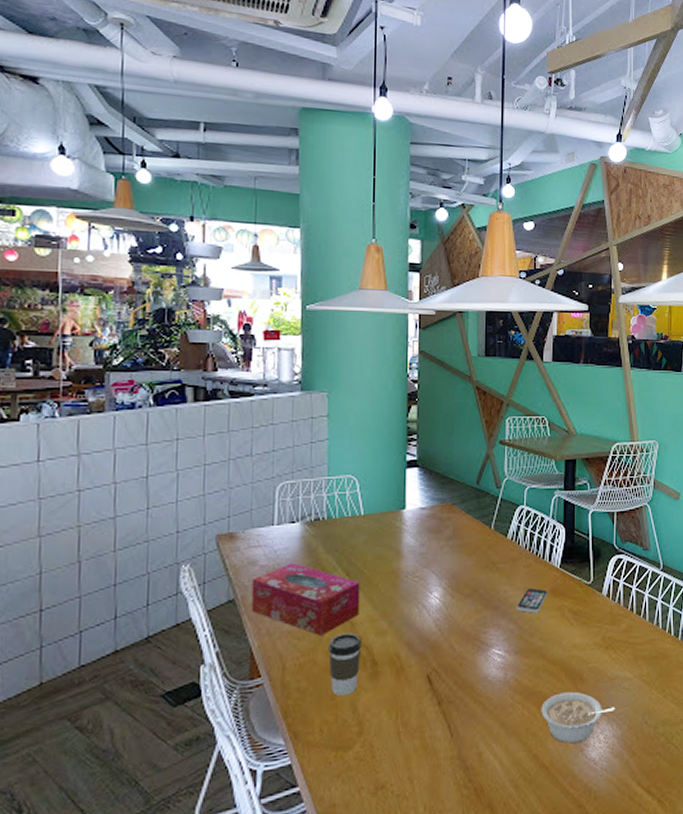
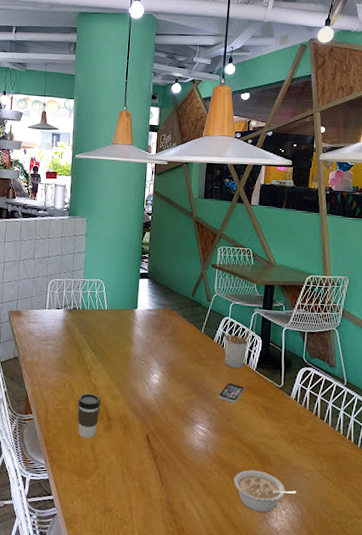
tissue box: present [251,563,360,637] -> none [28,337,102,393]
utensil holder: none [517,518,550,570] -> present [222,330,250,369]

